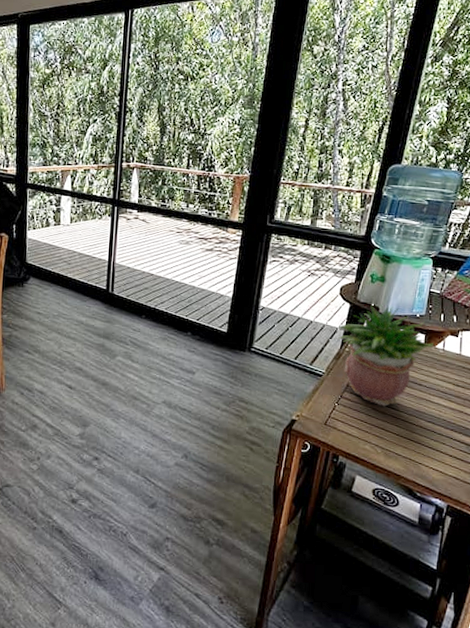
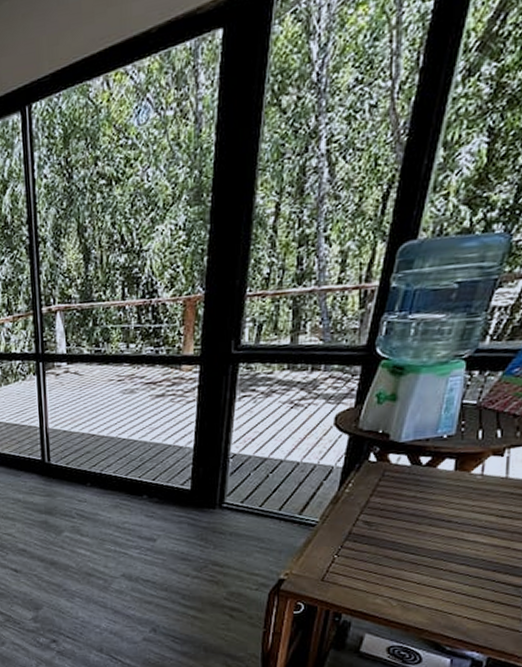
potted plant: present [337,304,434,409] -> none [333,430,469,553]

